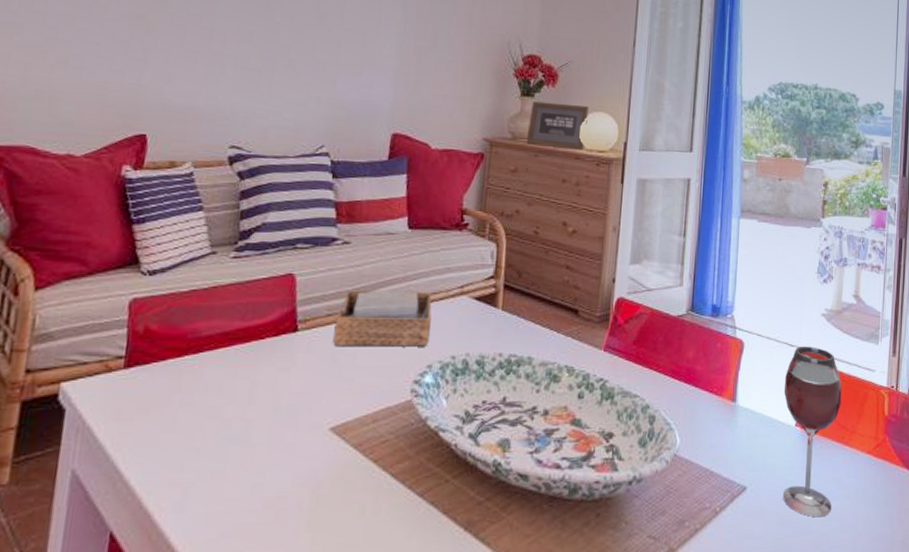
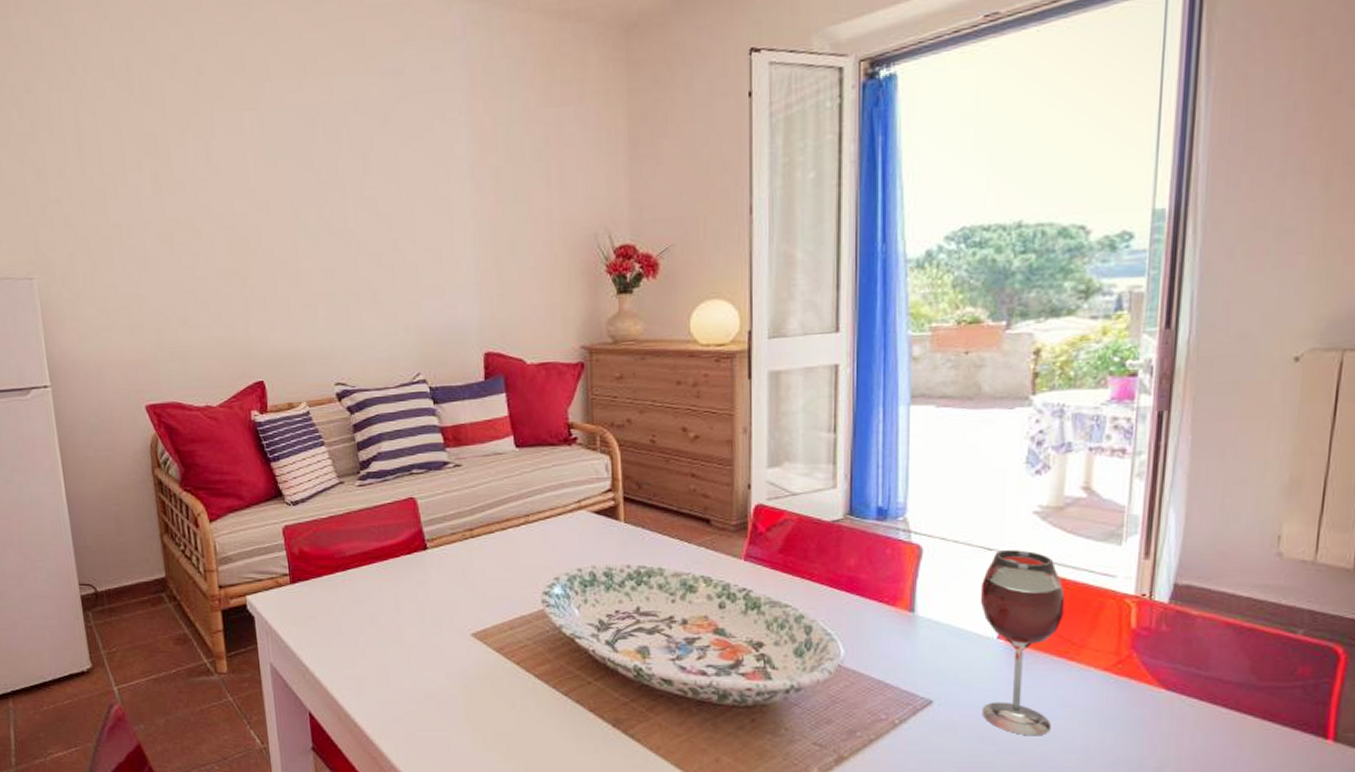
napkin holder: present [333,290,433,347] -> none [460,507,553,562]
picture frame: present [526,101,589,150] -> none [629,294,700,347]

